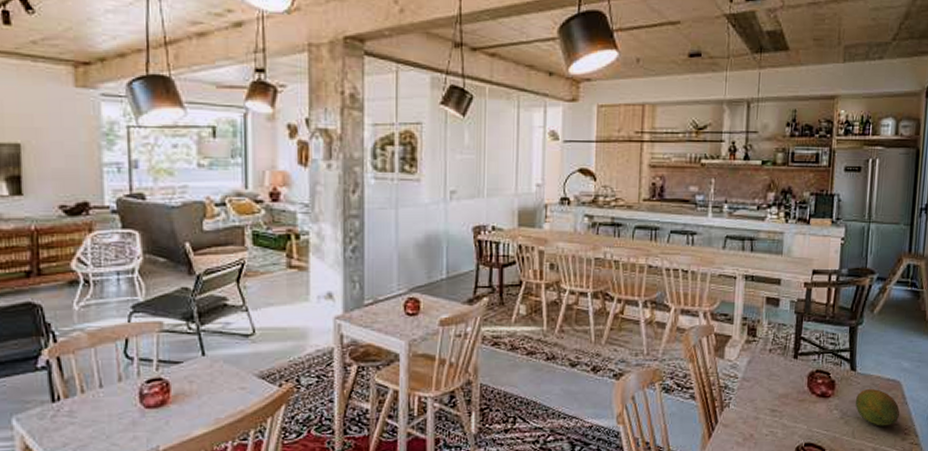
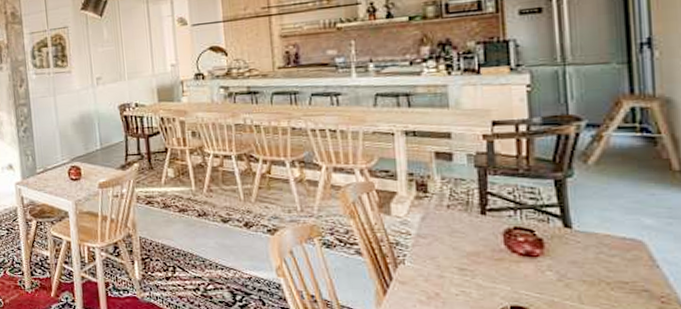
fruit: present [855,388,900,426] -> none [576,248,650,292]

